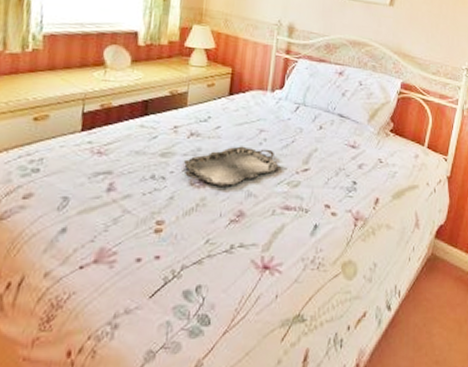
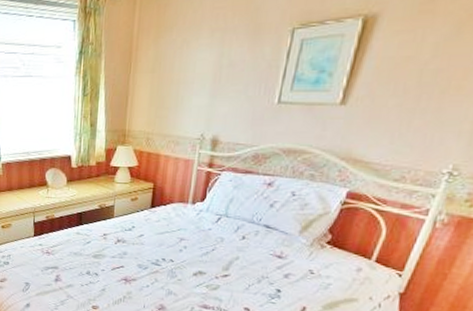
serving tray: present [184,146,281,188] -> none [113,252,200,285]

